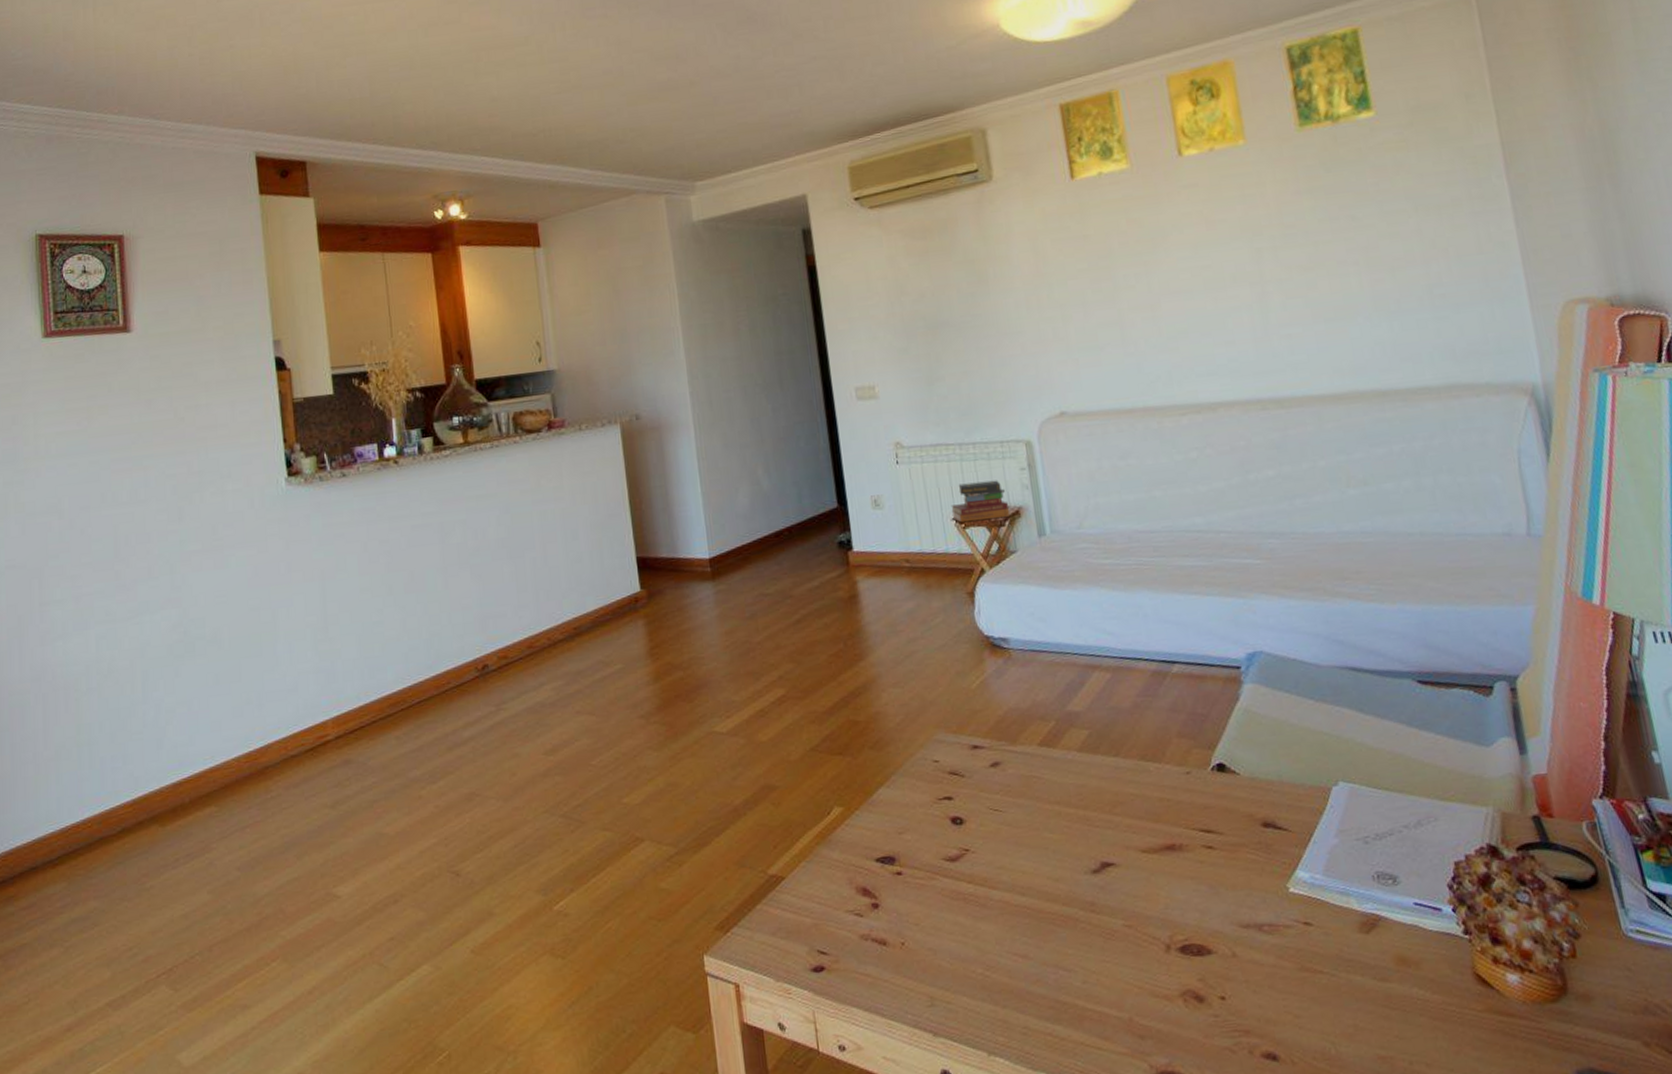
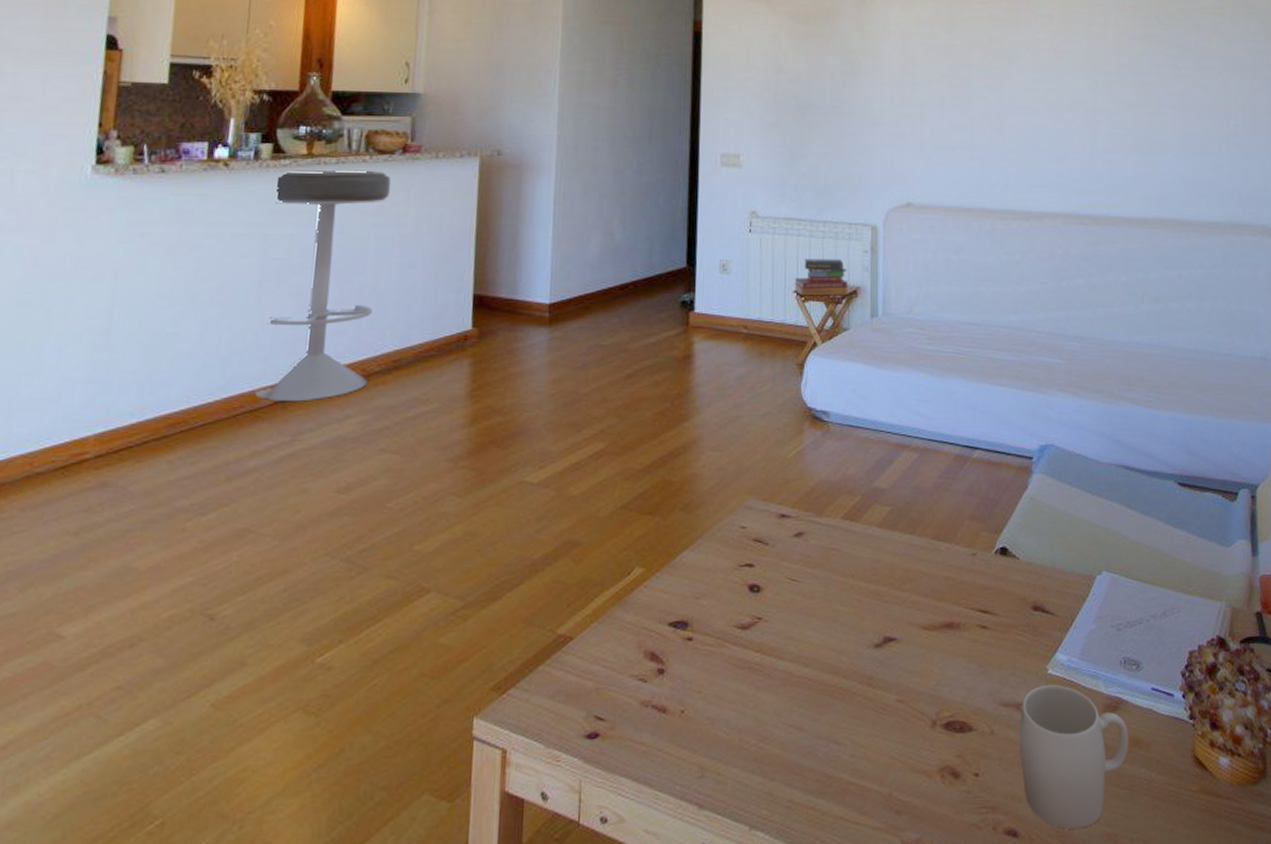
bar stool: none [443,450,556,676] -> present [255,170,391,402]
mug: none [1263,903,1395,1053] -> present [1018,684,1129,830]

